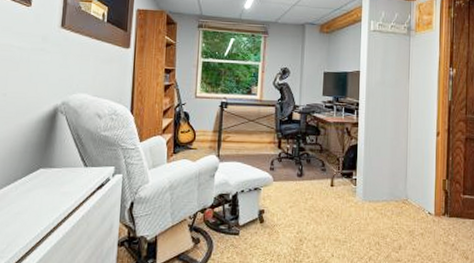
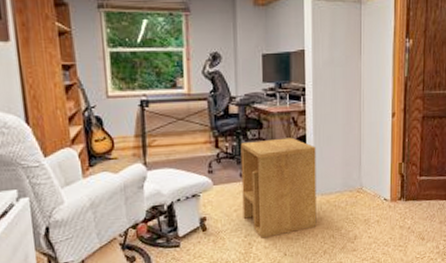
side table: none [297,145,366,237] -> present [240,137,317,239]

